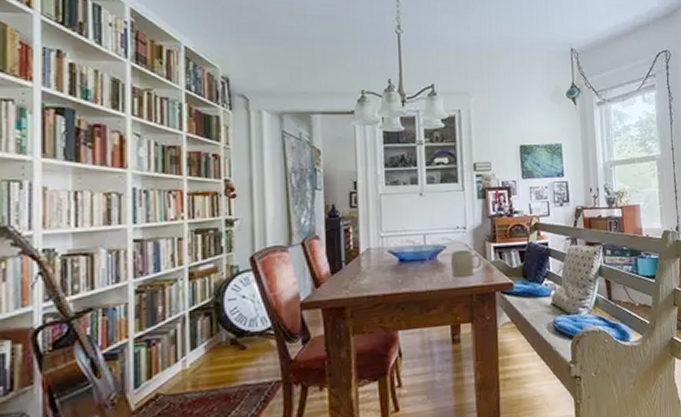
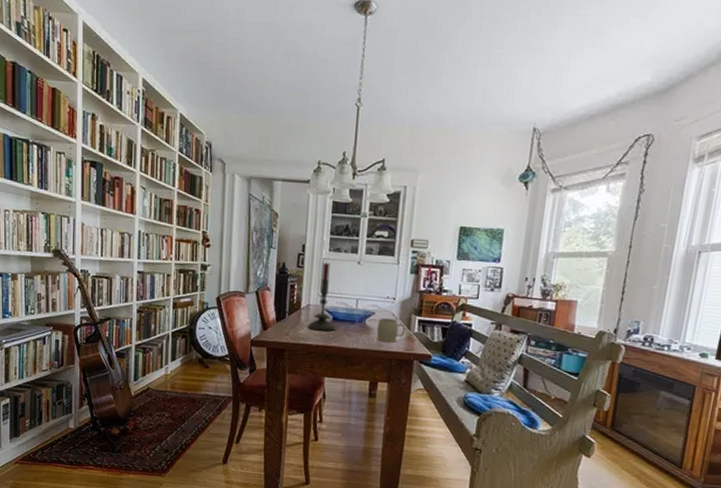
candle: none [370,196,404,278] -> present [308,261,336,332]

